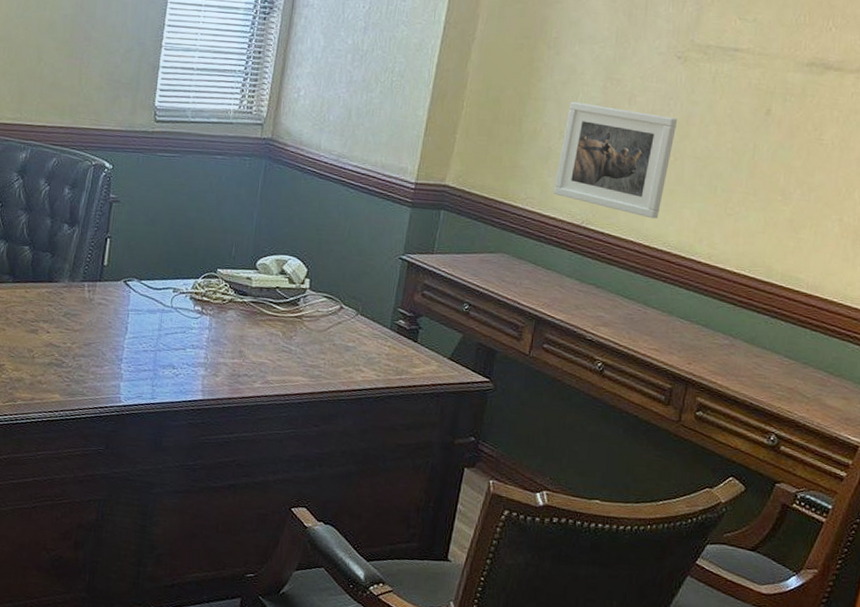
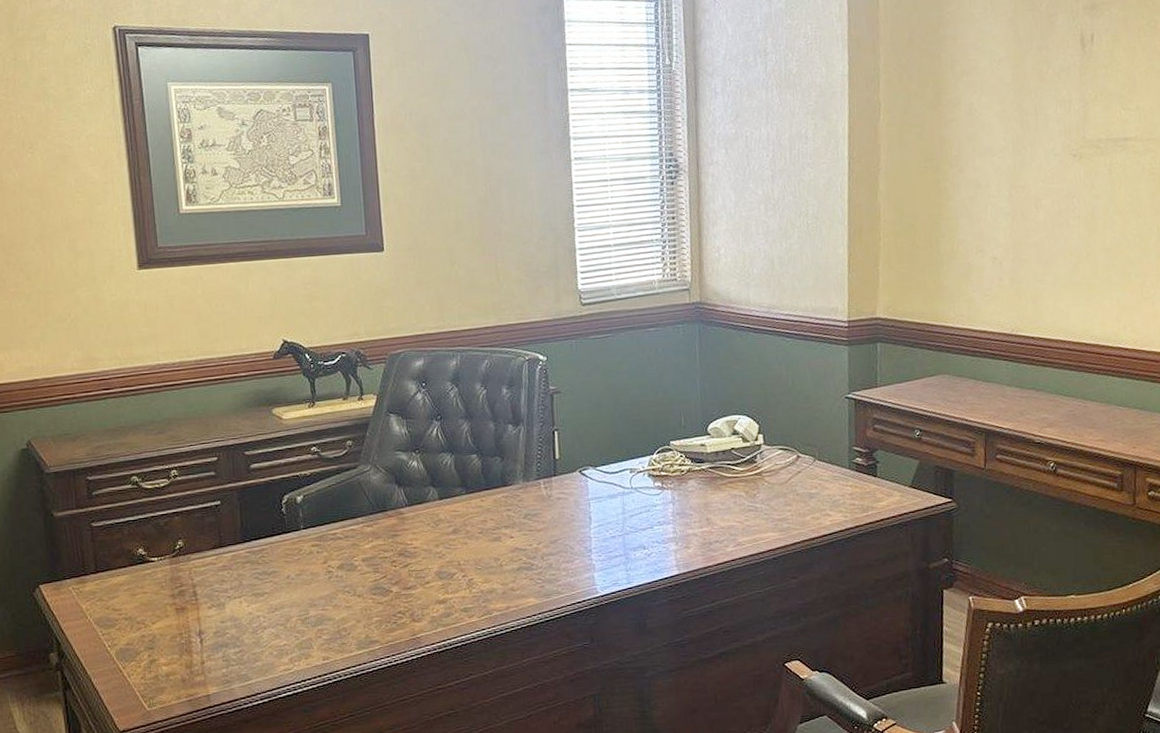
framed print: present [553,101,678,219] -> none [980,214,1084,315]

